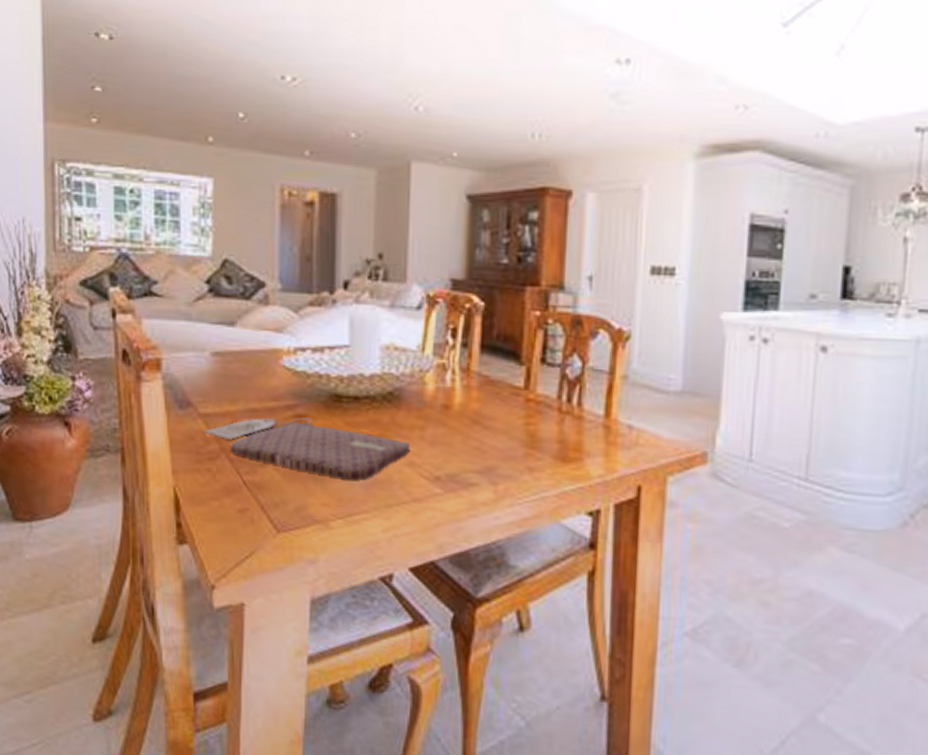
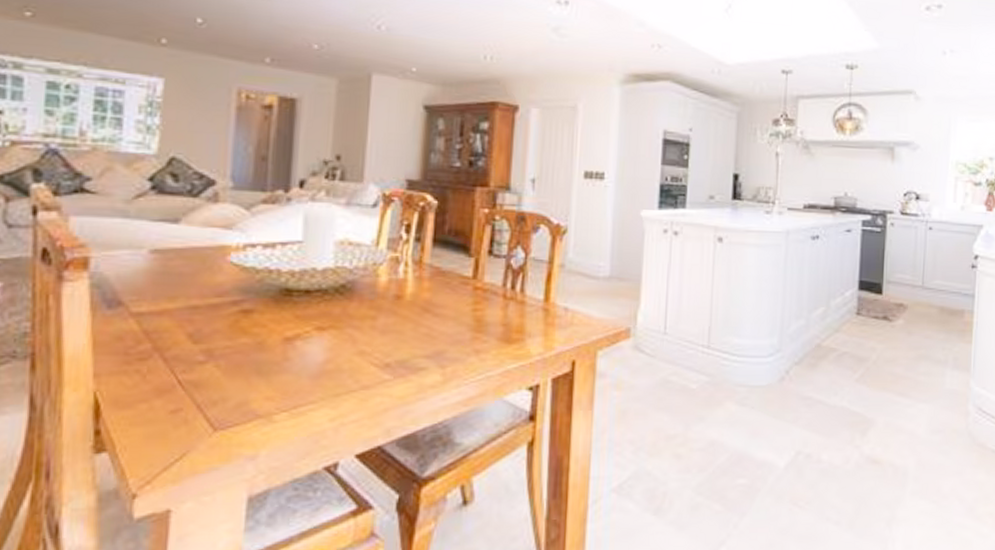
placemat: present [203,417,410,479] -> none [134,312,361,371]

